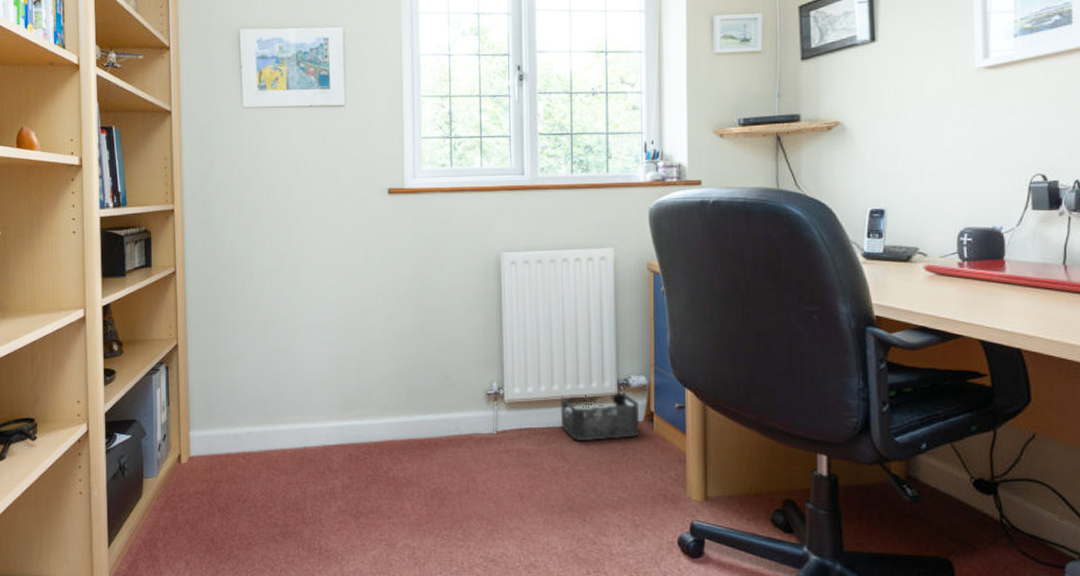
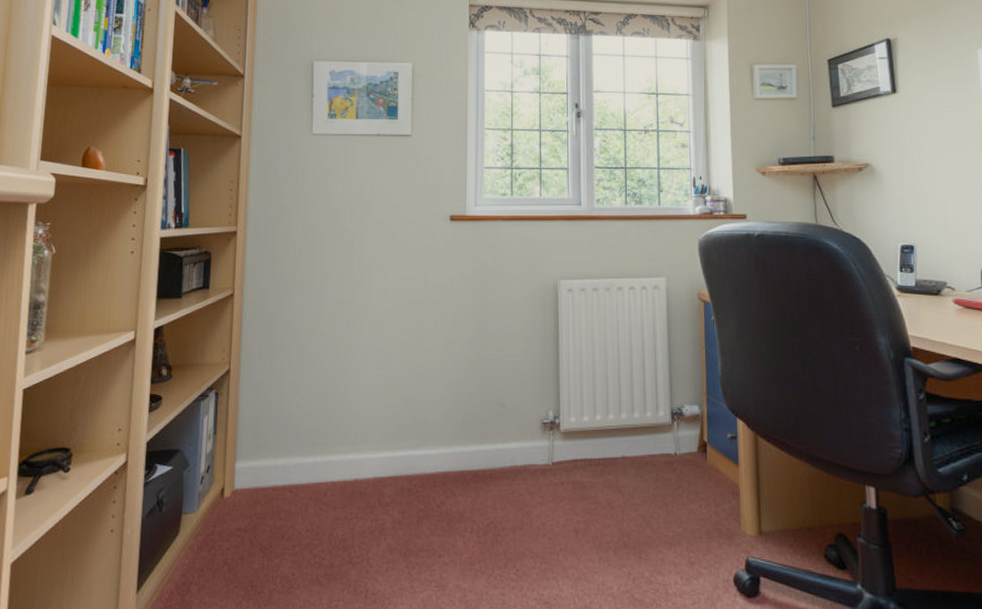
storage bin: present [561,391,640,440] -> none [616,421,694,472]

